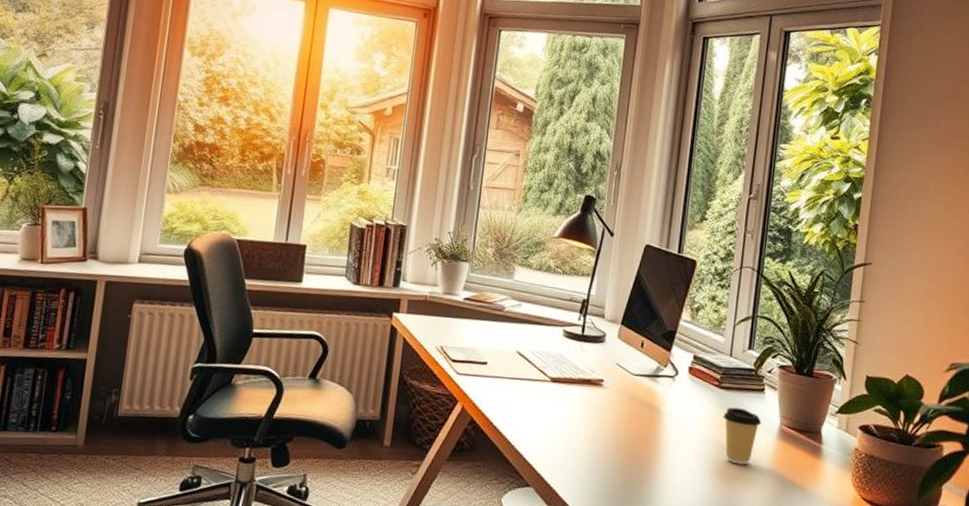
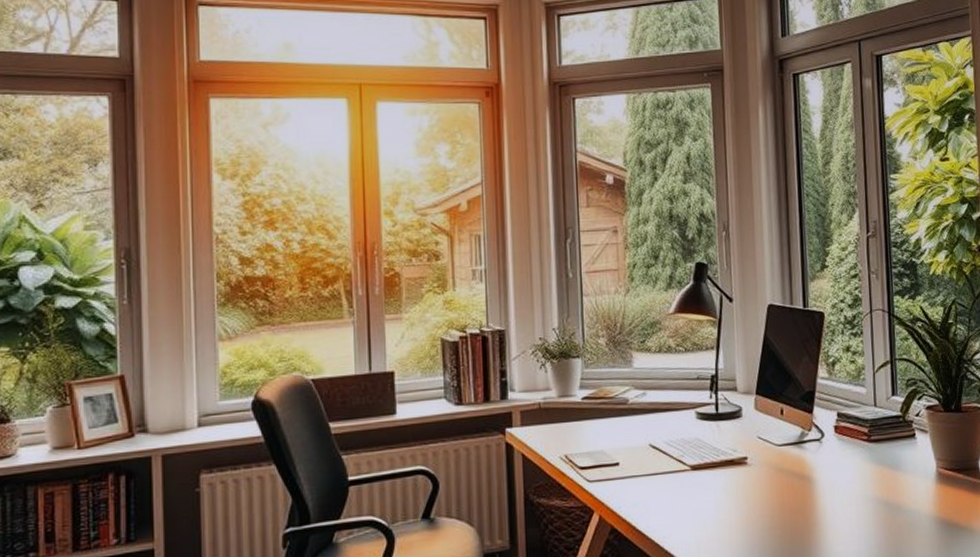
coffee cup: present [723,407,762,465] -> none [877,458,918,519]

